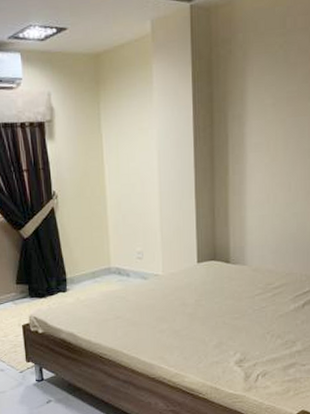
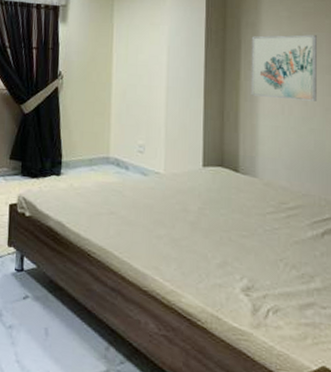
wall art: none [238,120,300,189] -> present [251,34,317,101]

